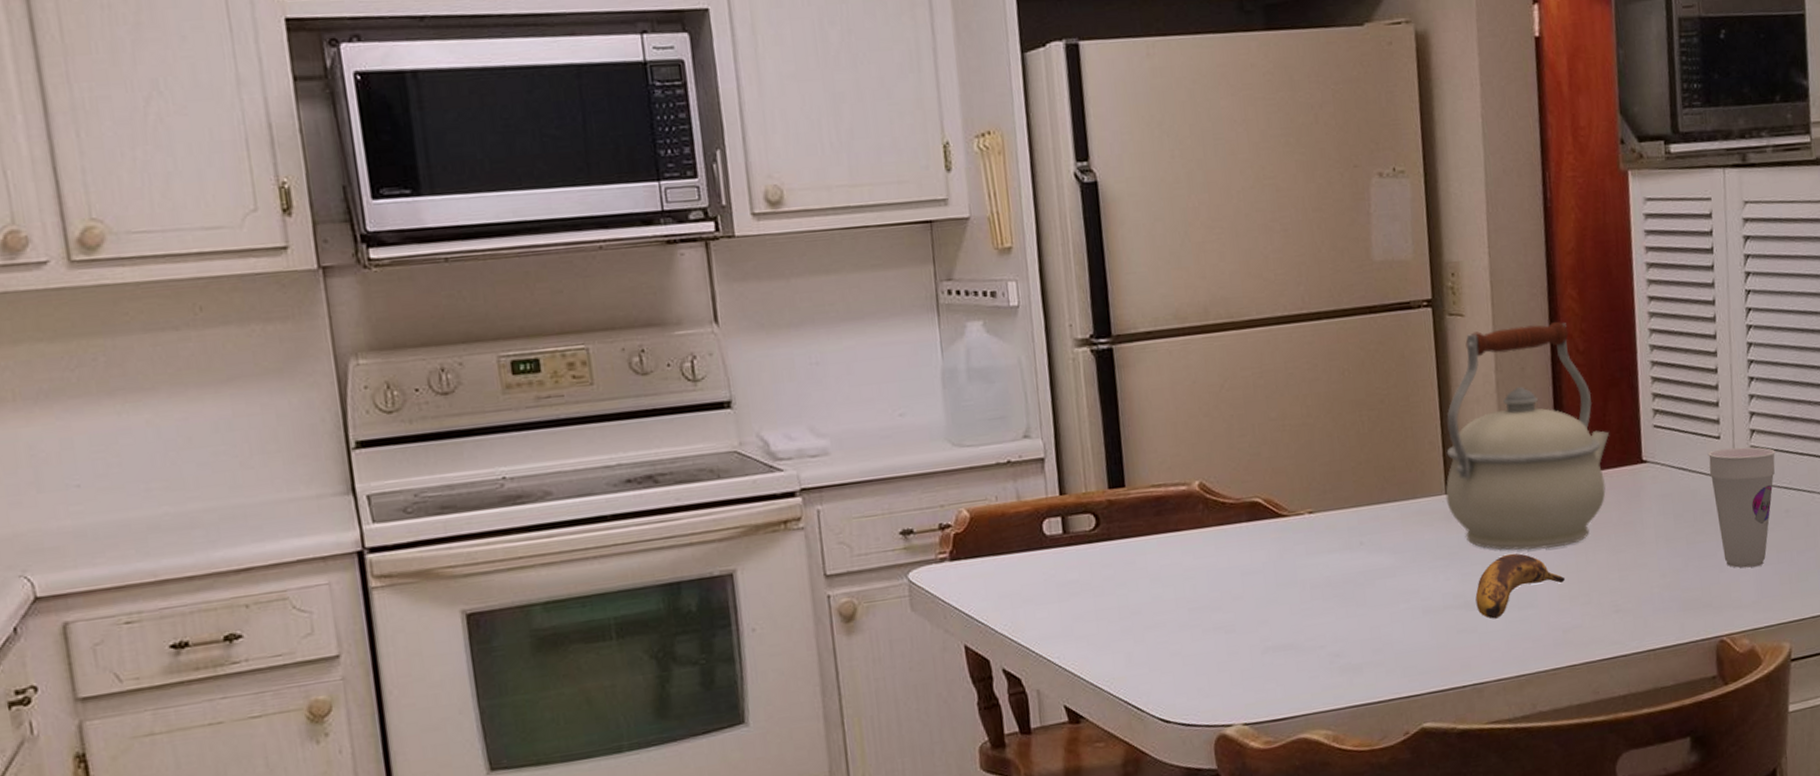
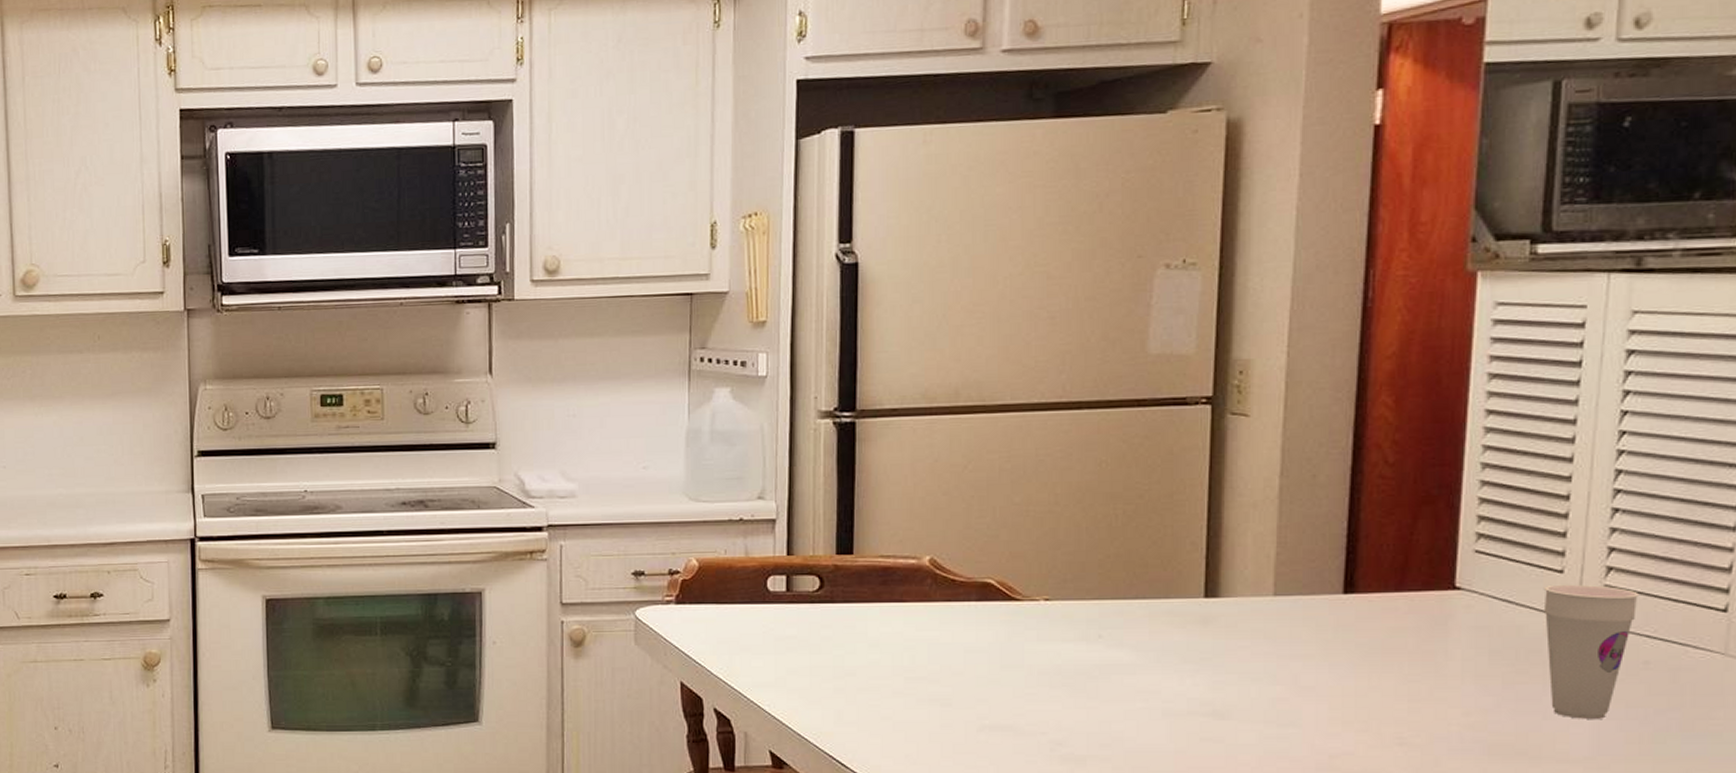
kettle: present [1445,321,1610,550] -> none [1204,429,1416,668]
banana: present [1475,553,1566,619] -> none [1226,667,1340,732]

